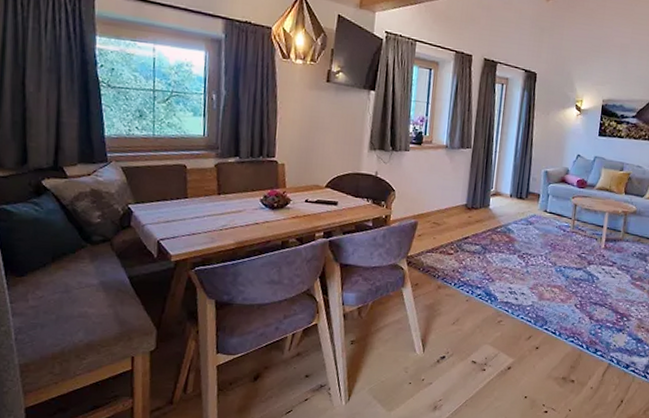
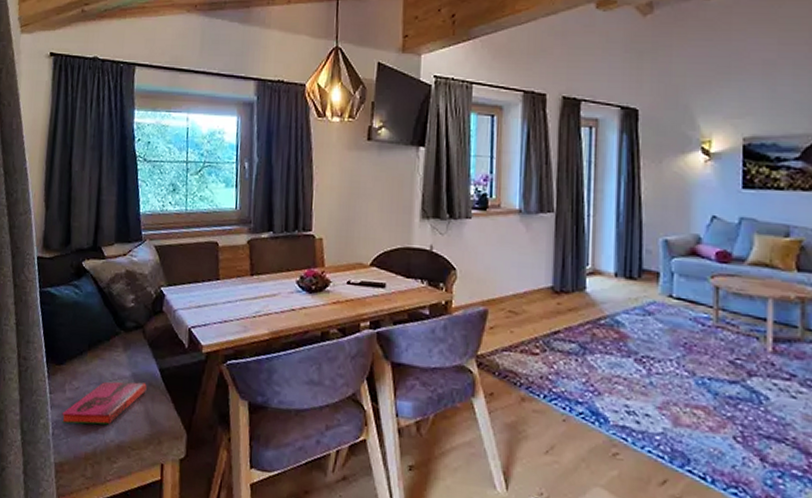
hardback book: none [24,289,116,329] -> present [61,381,147,425]

